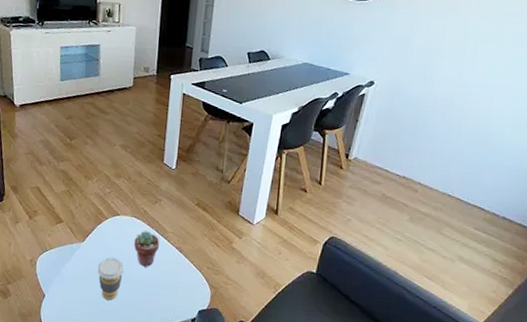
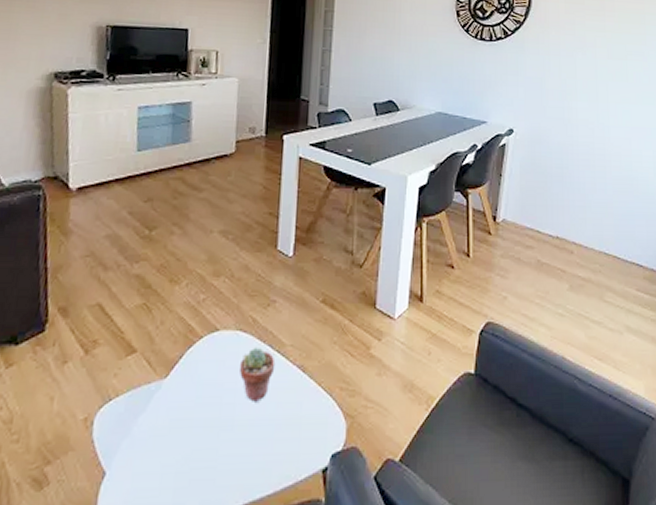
coffee cup: present [97,257,124,301] -> none [186,395,226,463]

